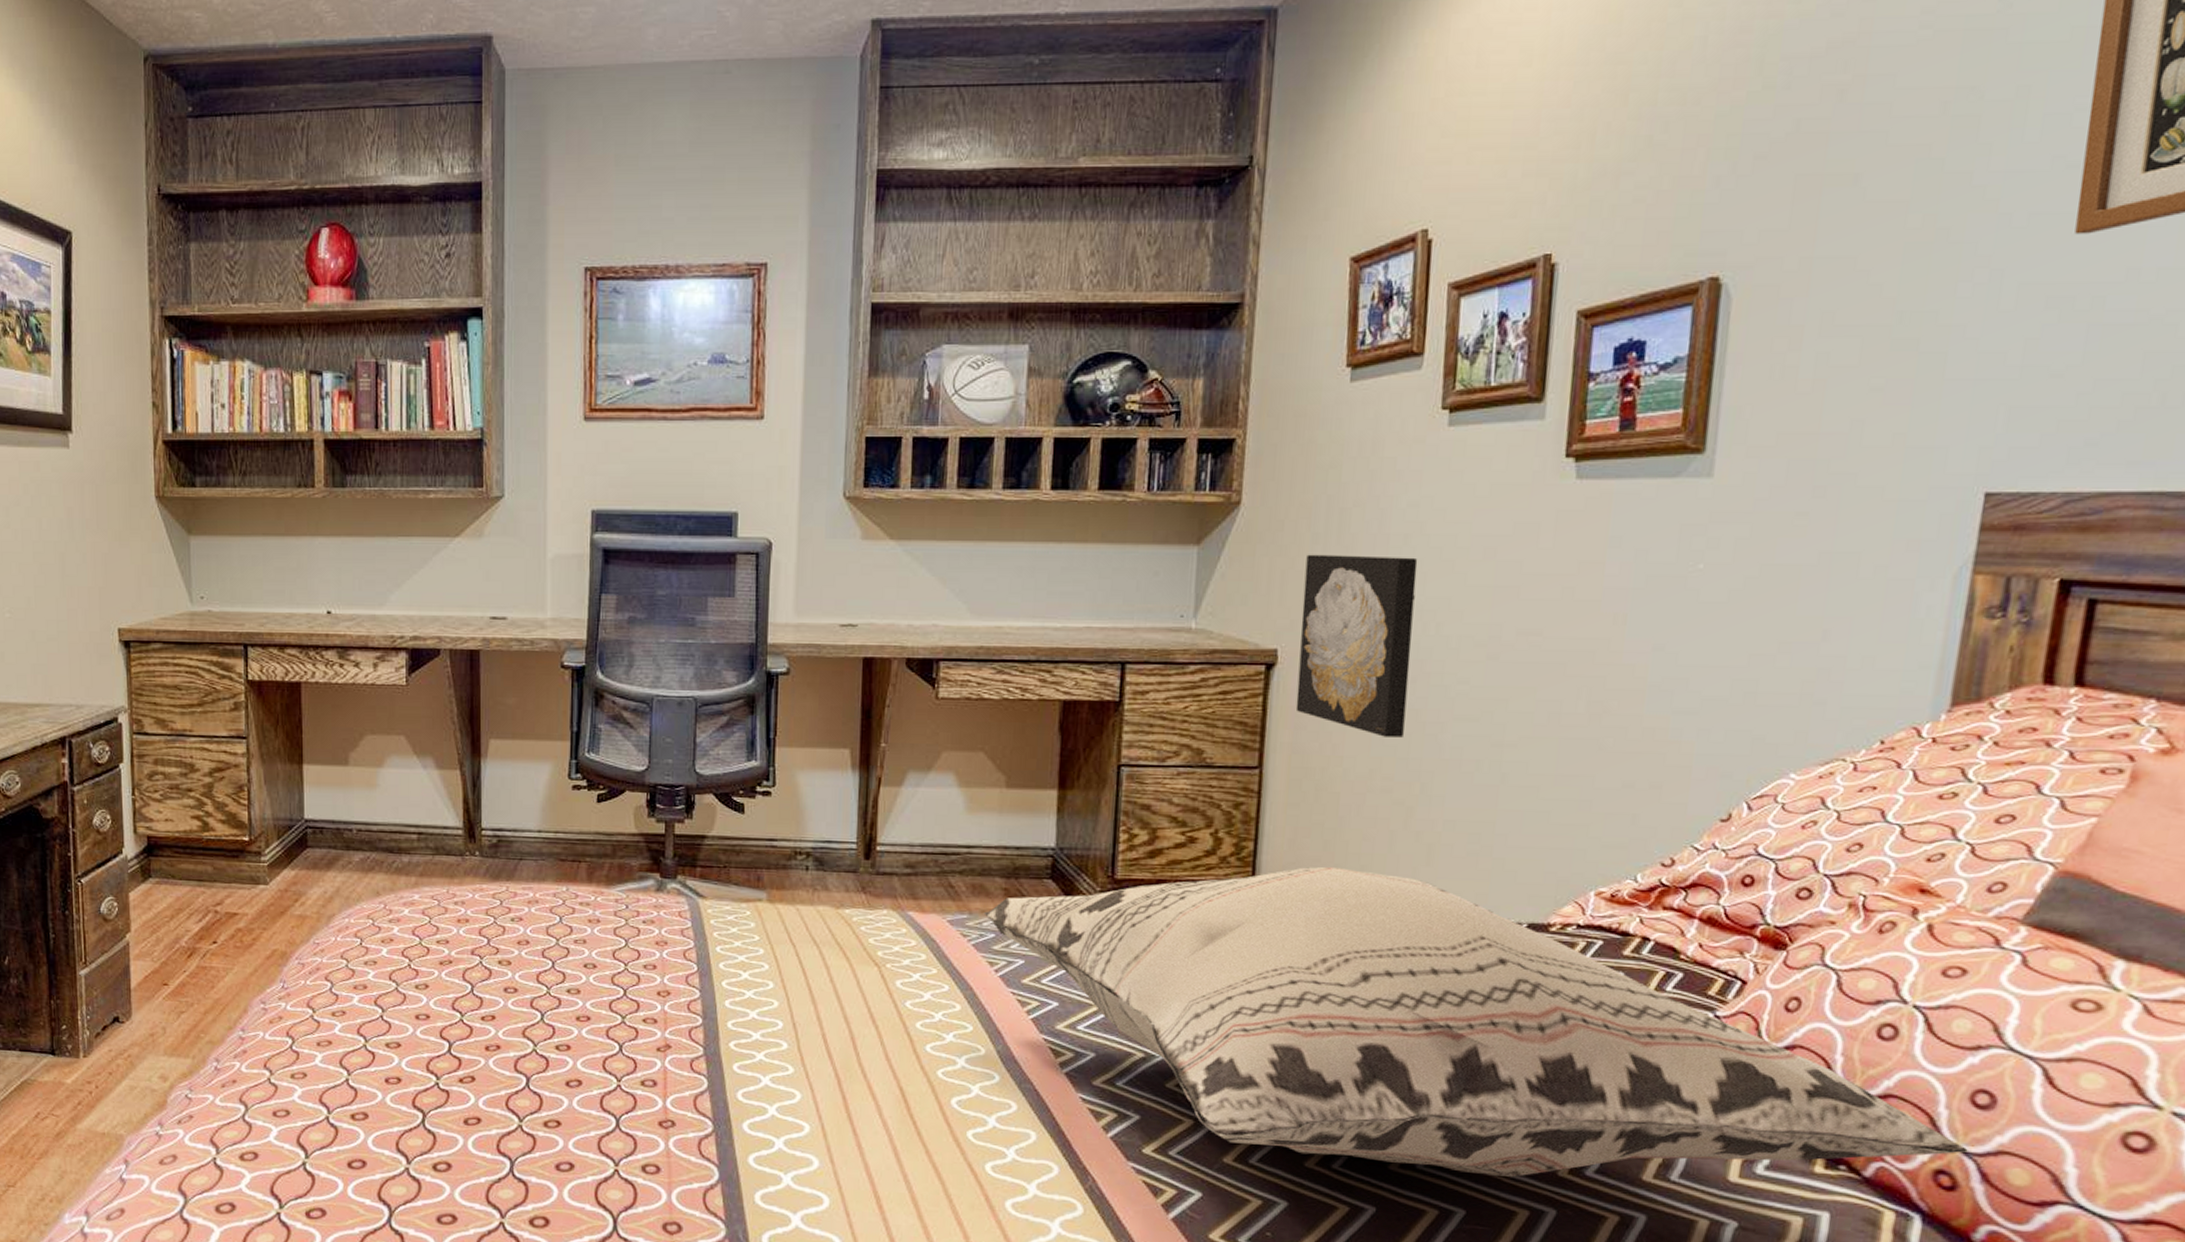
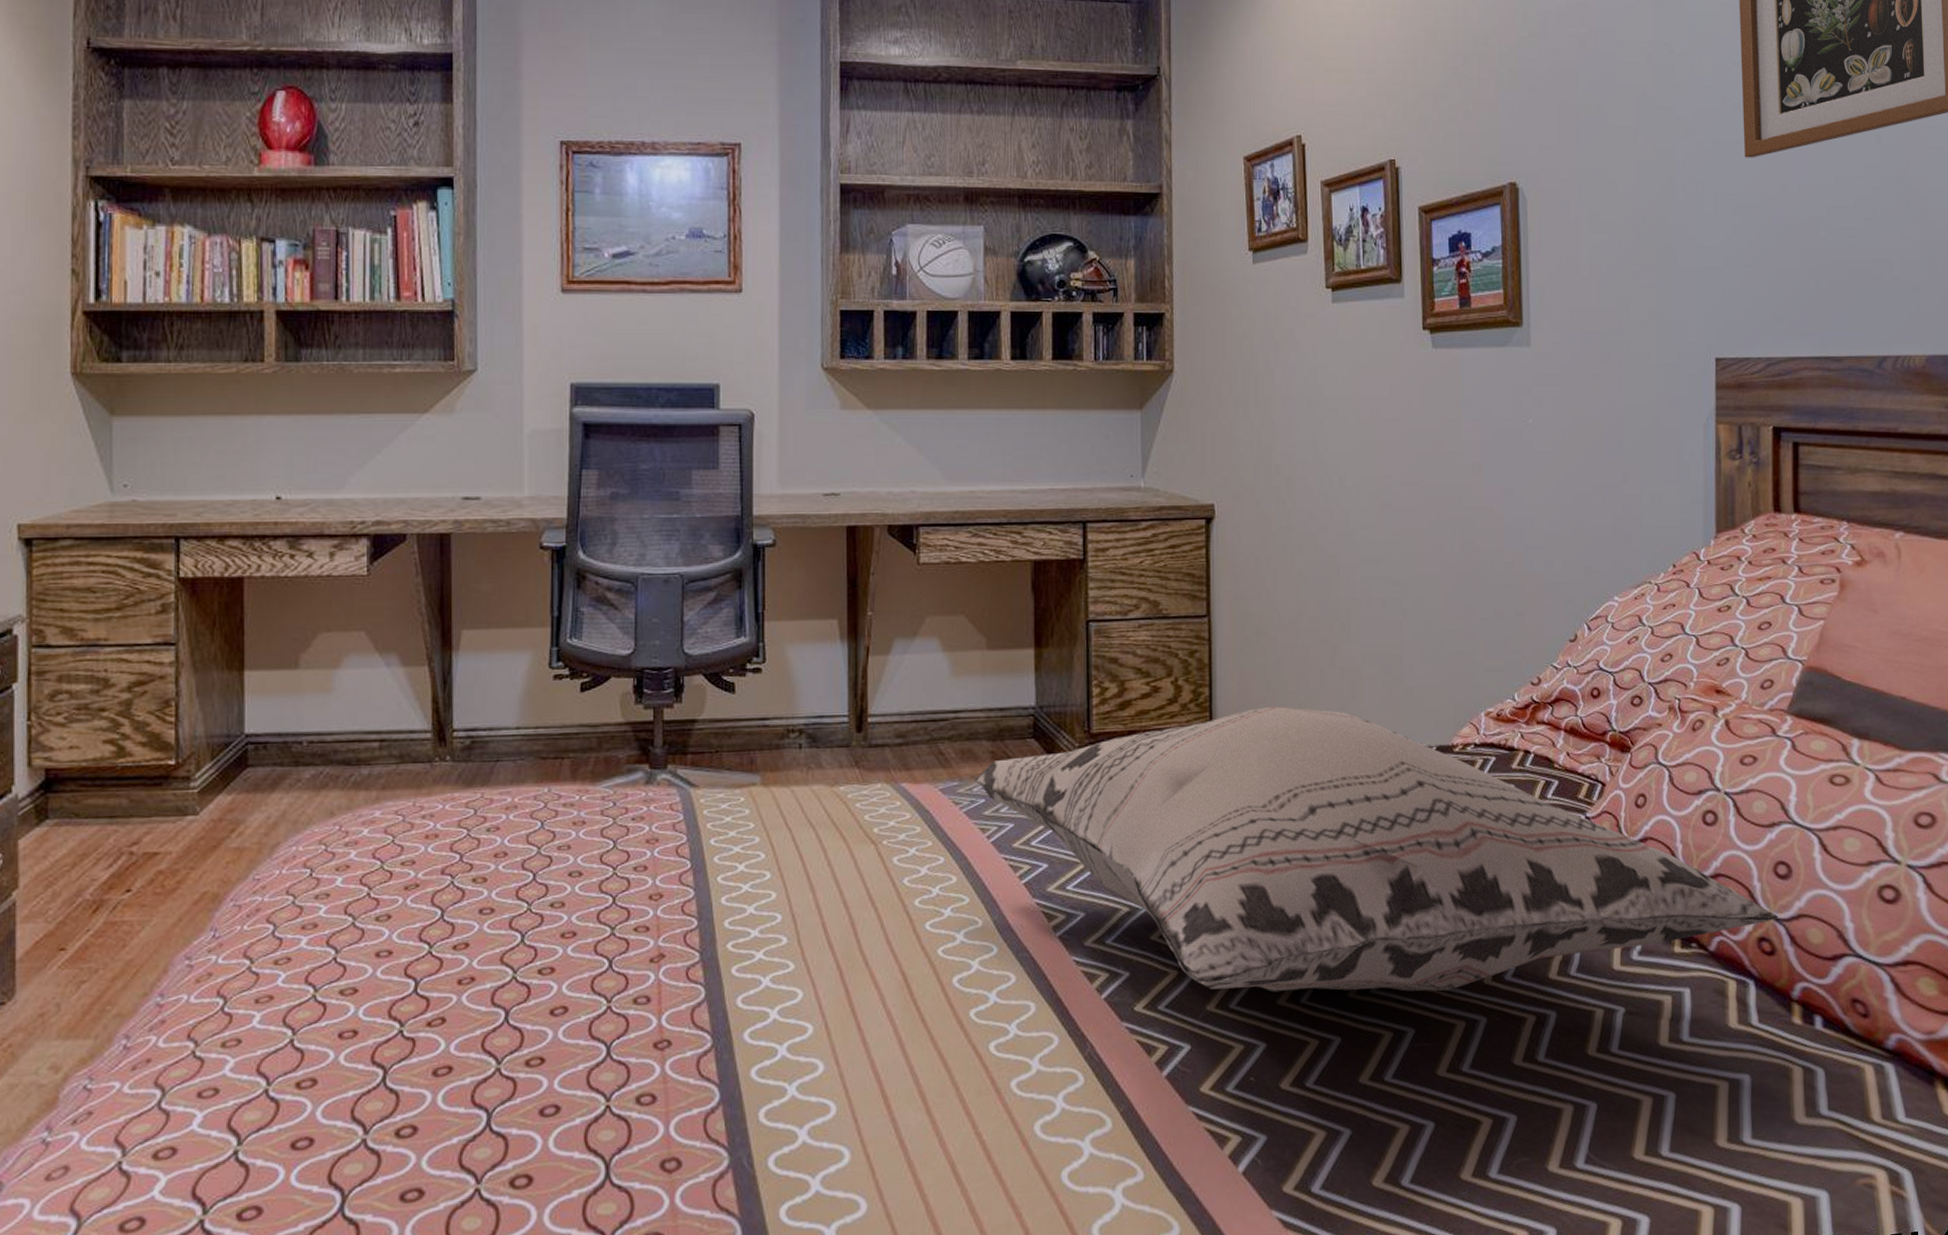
wall art: present [1295,554,1418,737] -> none [1231,416,1322,581]

